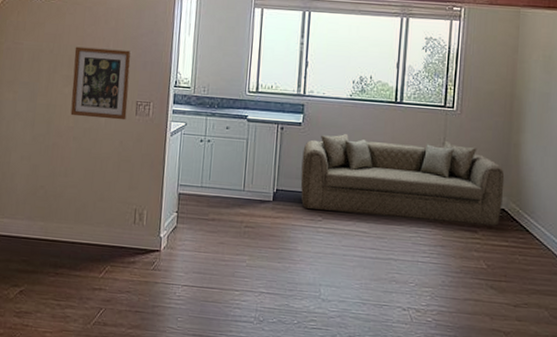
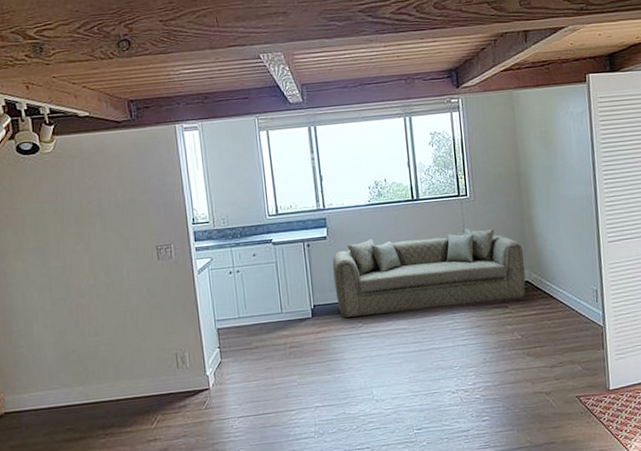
wall art: present [70,46,132,121] -> none [80,196,149,273]

